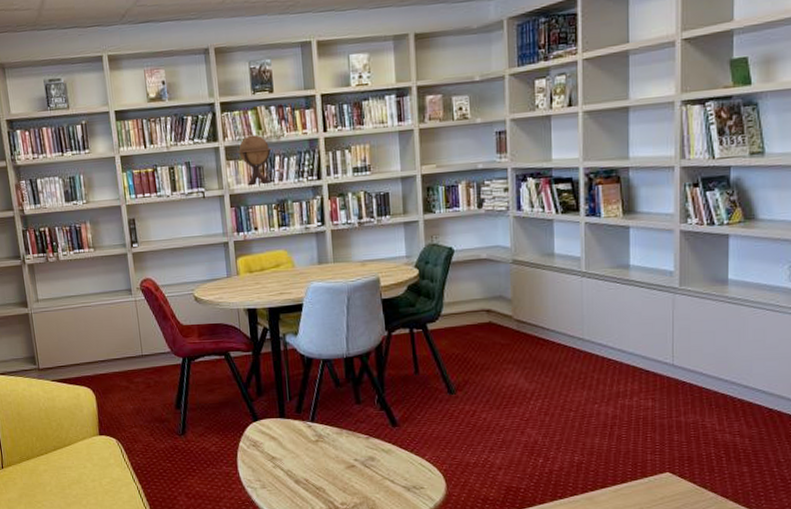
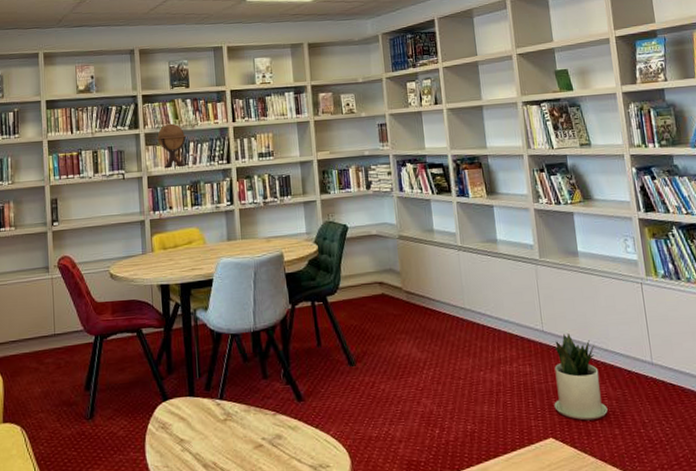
planter: none [676,368,738,457] -> present [553,333,608,421]

